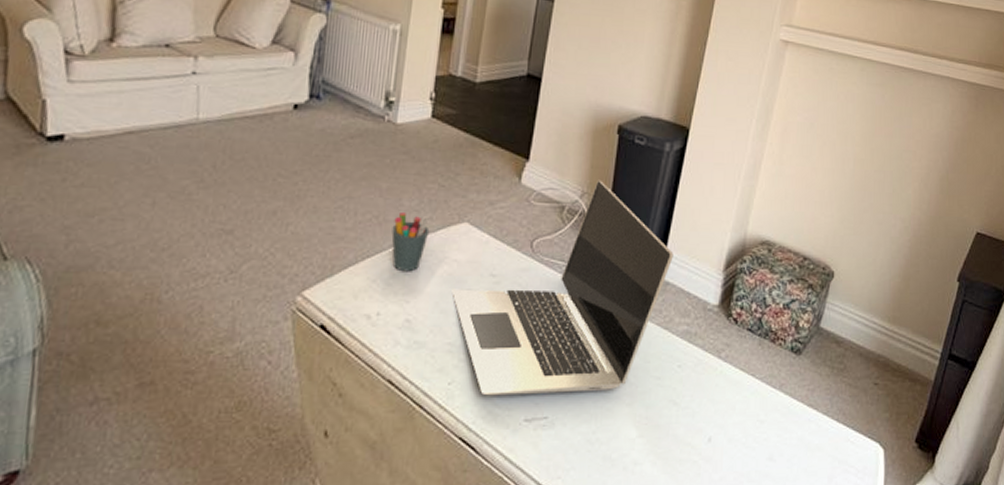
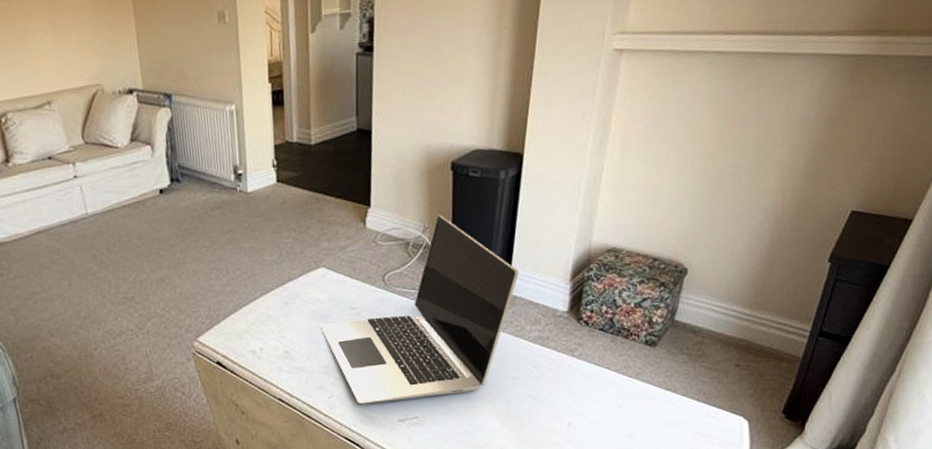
pen holder: present [391,213,430,272] -> none [260,266,292,314]

